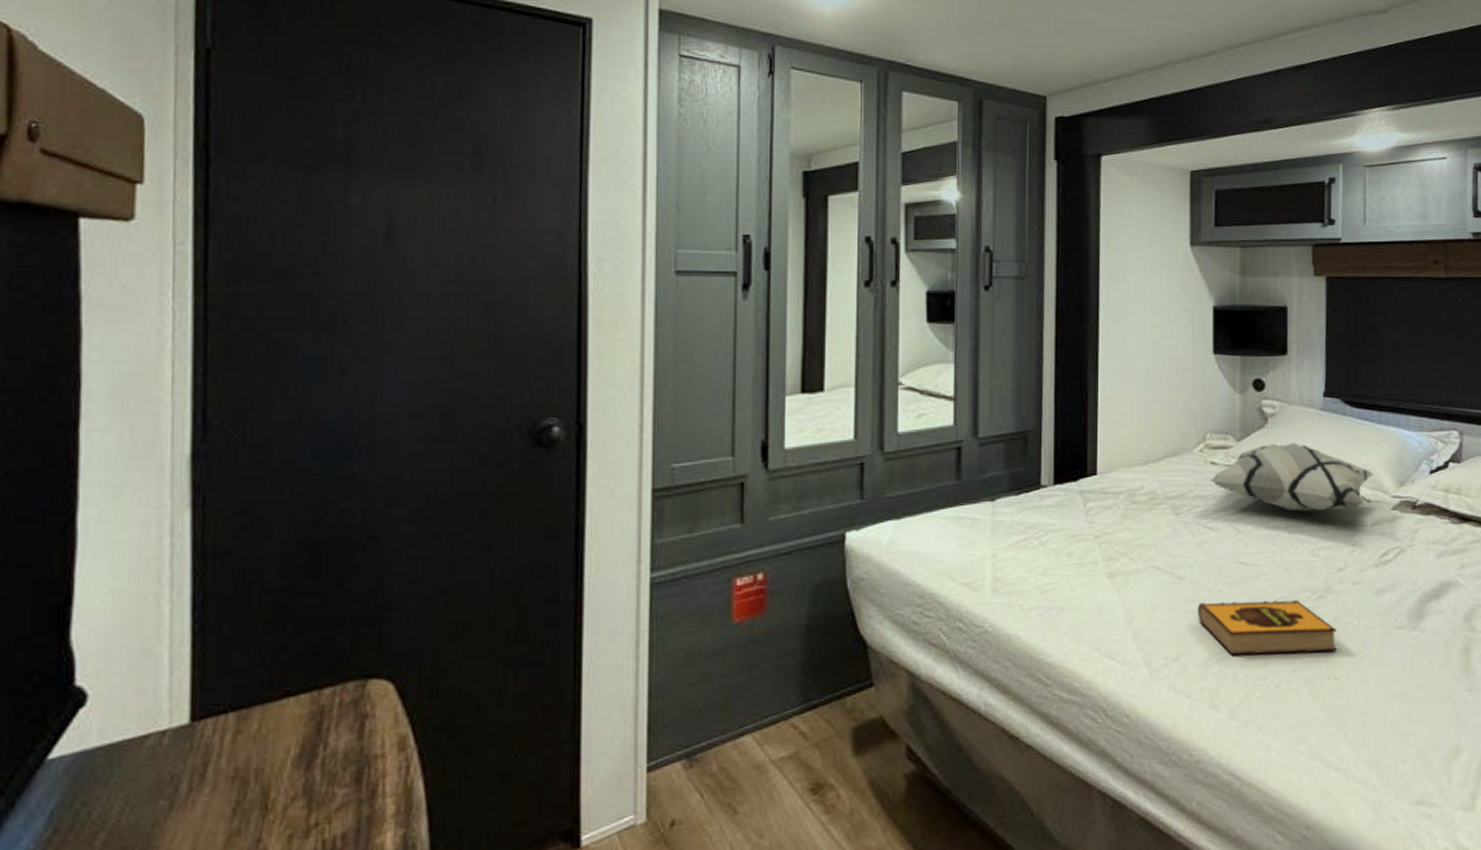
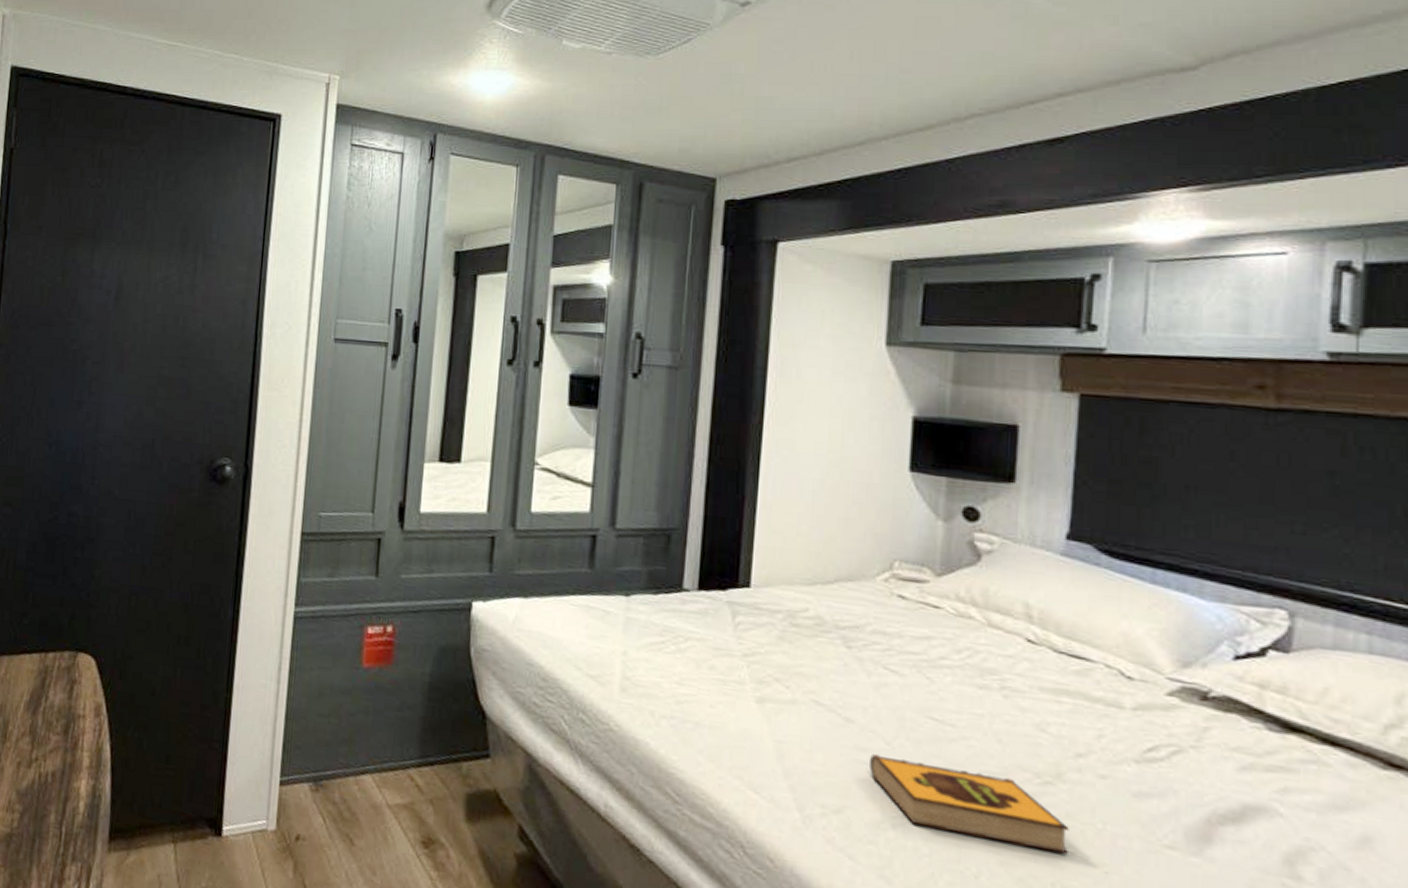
decorative pillow: present [1210,442,1374,511] -> none [896,586,1141,683]

